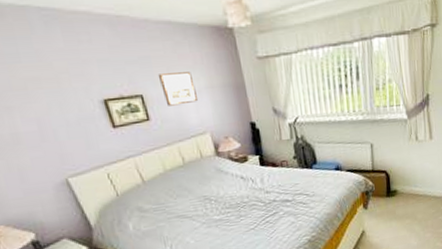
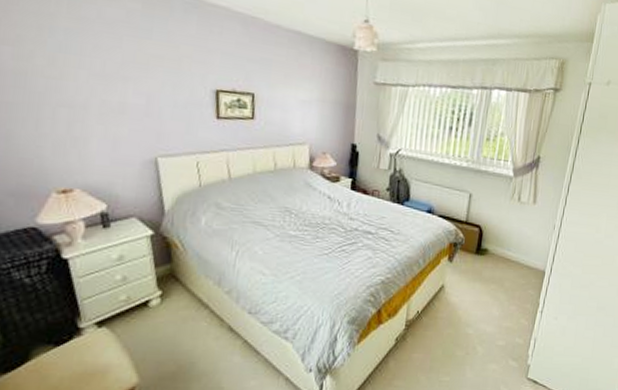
wall art: present [157,72,199,106] -> none [274,77,307,112]

